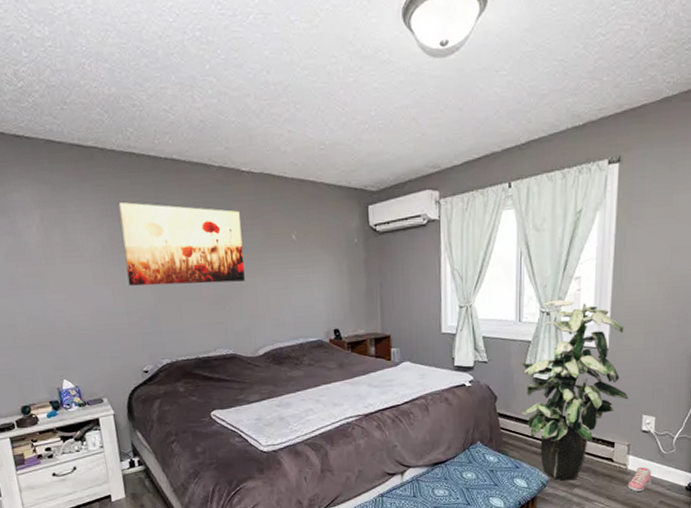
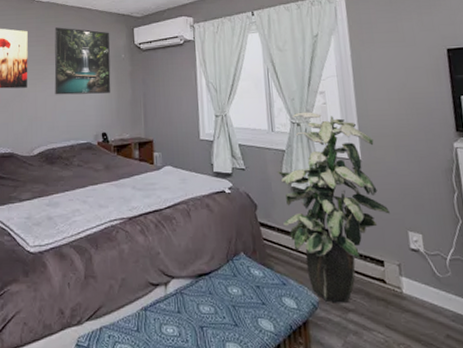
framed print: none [272,206,343,289] -> present [54,27,111,95]
sneaker: present [627,466,652,492] -> none [406,290,433,321]

